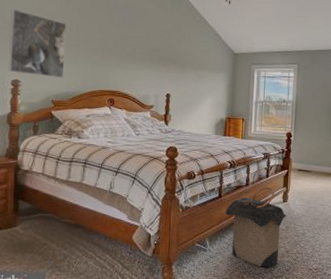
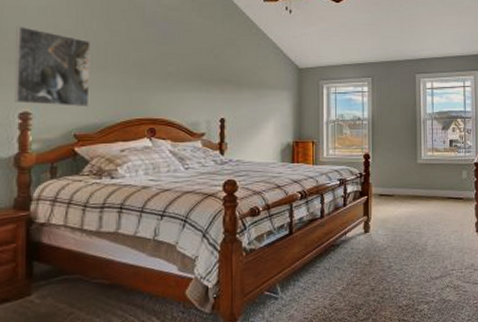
laundry hamper: present [225,187,286,269] -> none [298,217,369,312]

